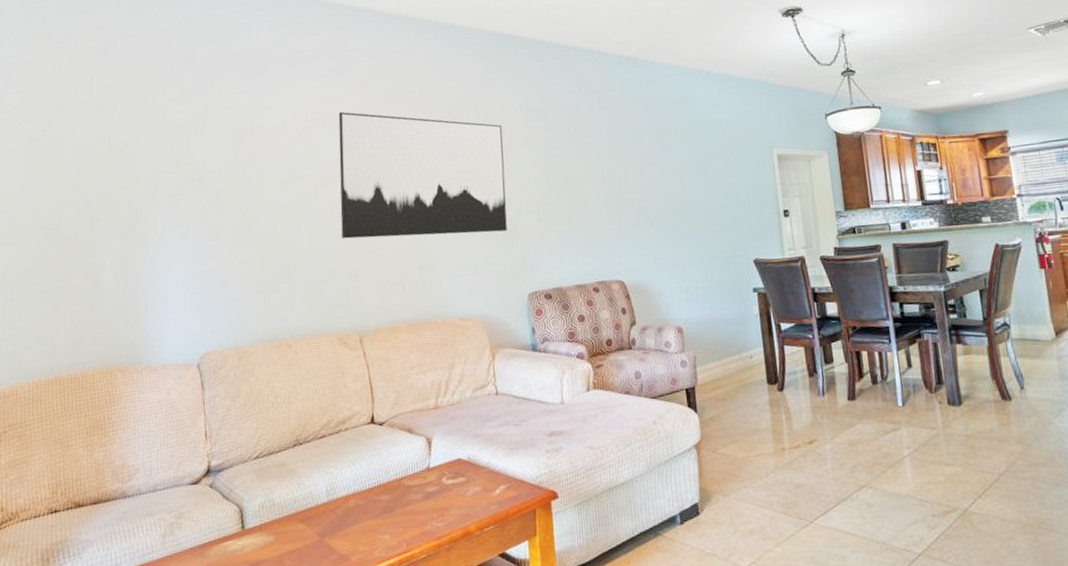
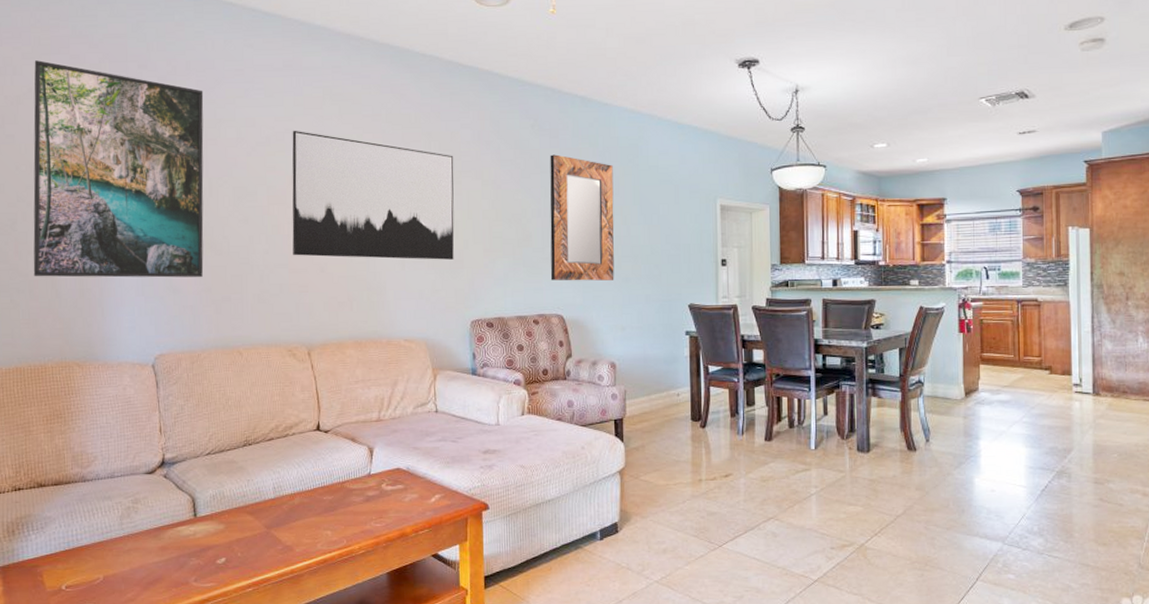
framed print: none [76,62,251,281] -> present [33,60,204,278]
home mirror: none [599,116,674,245] -> present [550,154,614,281]

